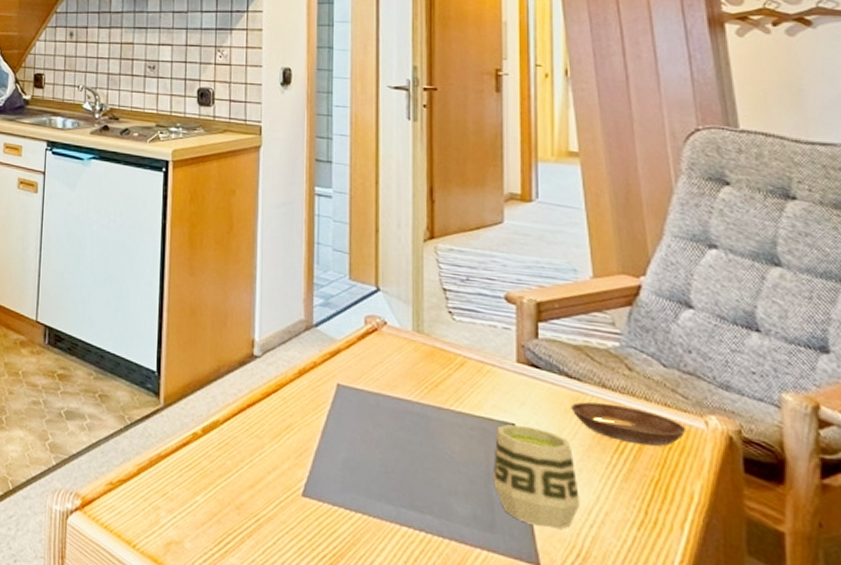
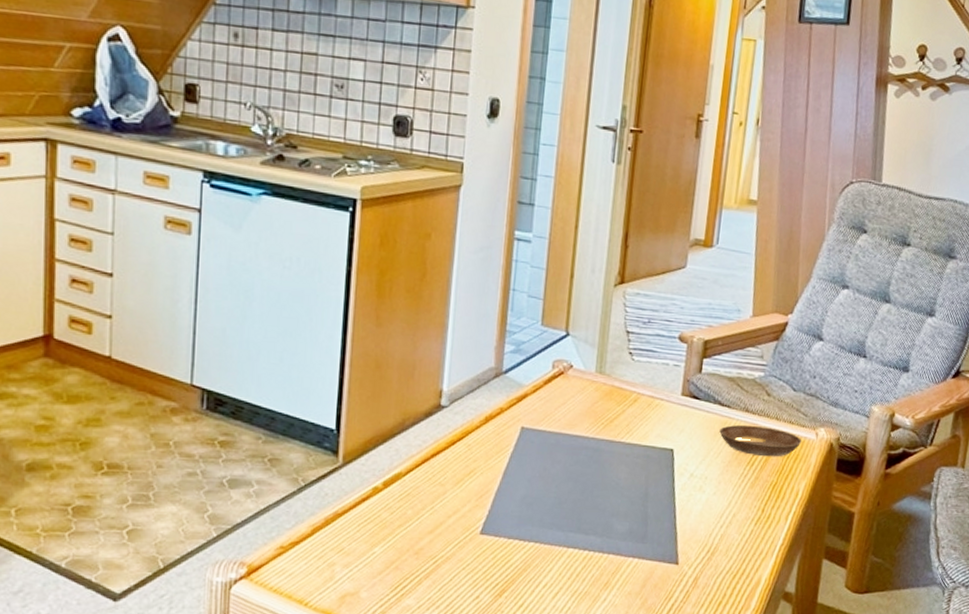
cup: present [493,424,581,530] -> none [649,450,716,533]

